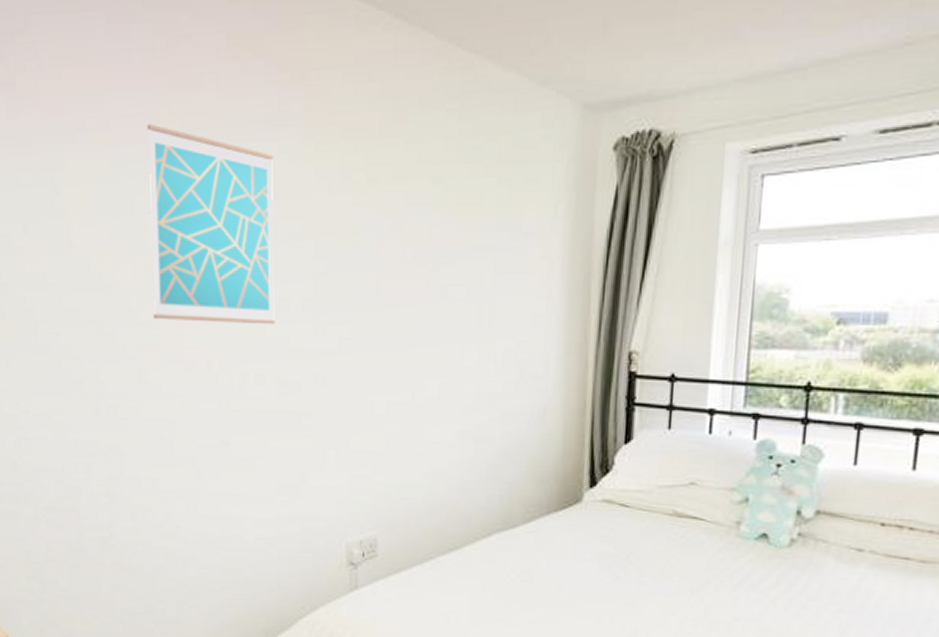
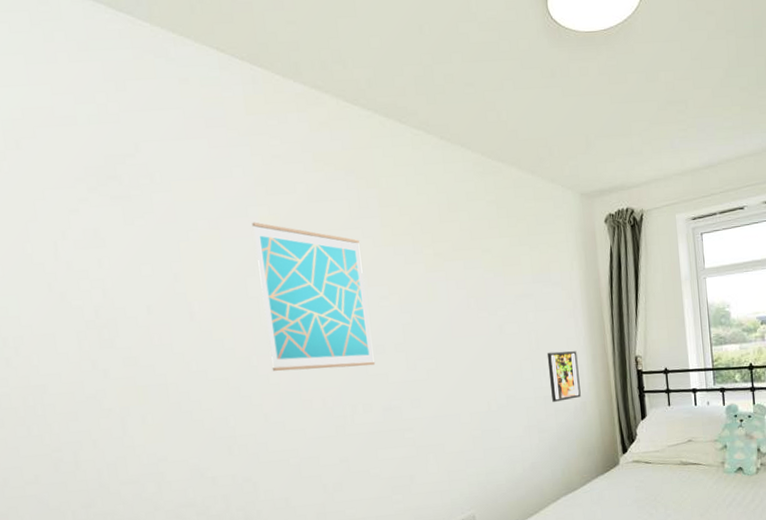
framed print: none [500,332,545,403] -> present [546,351,581,402]

